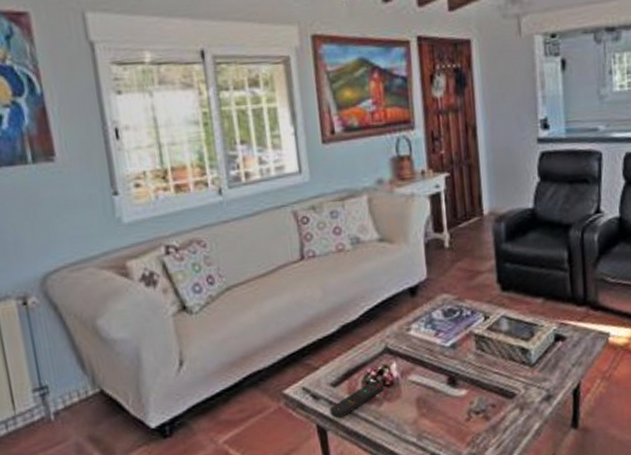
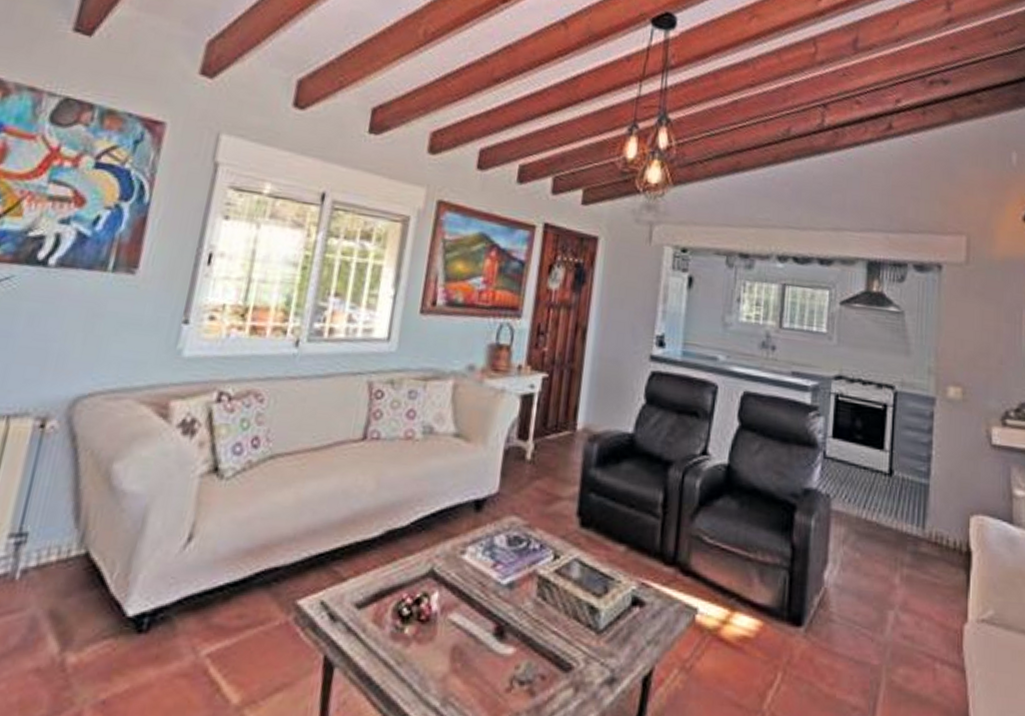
remote control: present [329,381,384,419] -> none [344,610,417,654]

